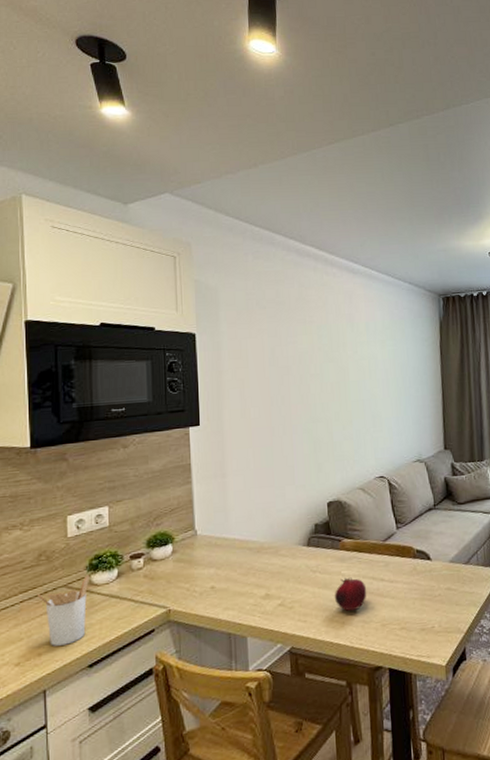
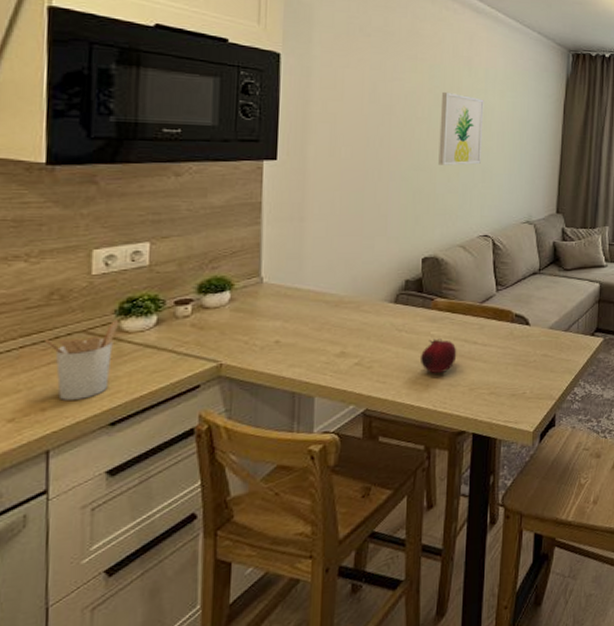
wall art: none [330,348,370,415] -> present [438,91,484,166]

